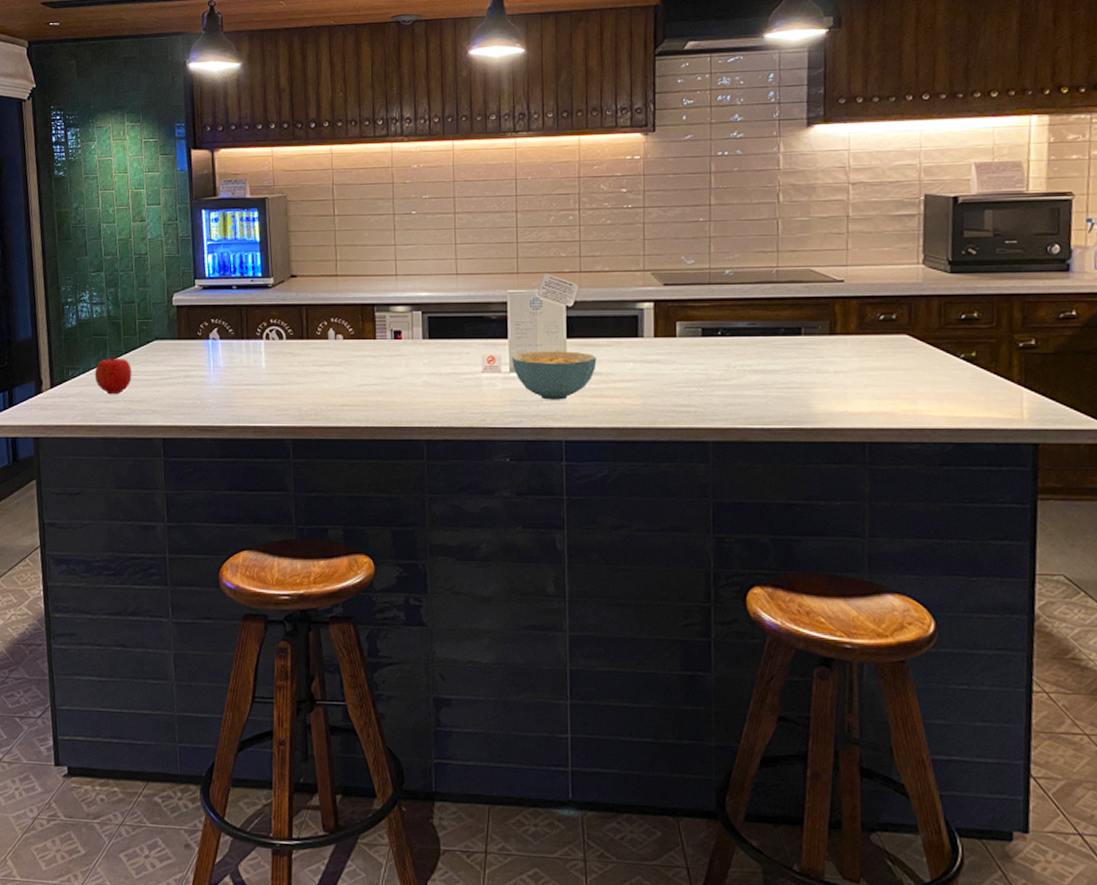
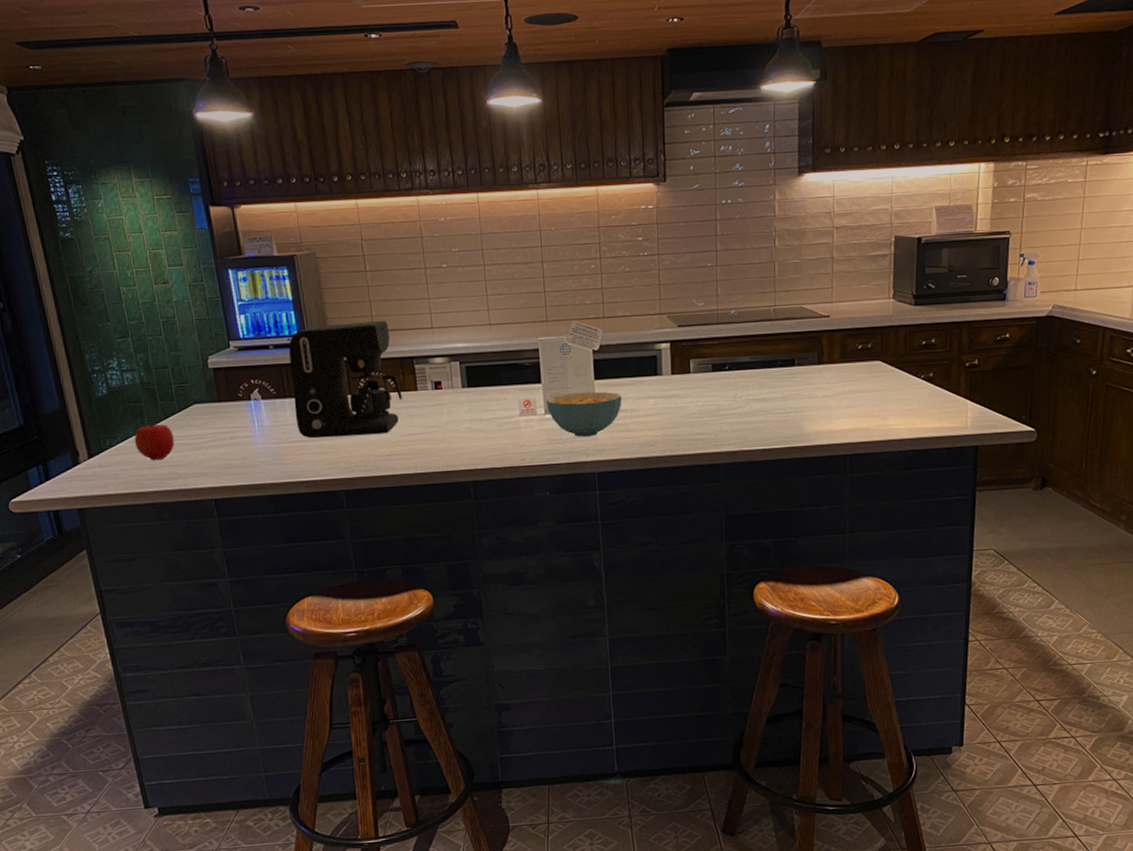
coffee maker: none [250,265,359,383] -> present [288,320,402,439]

